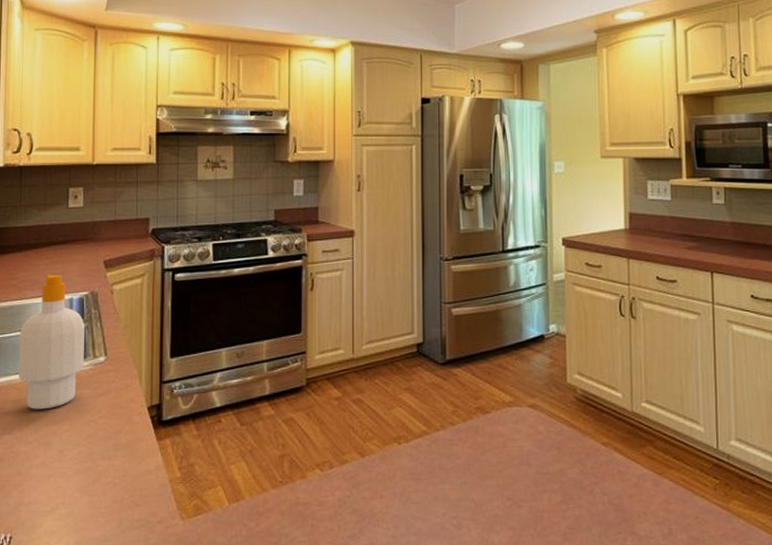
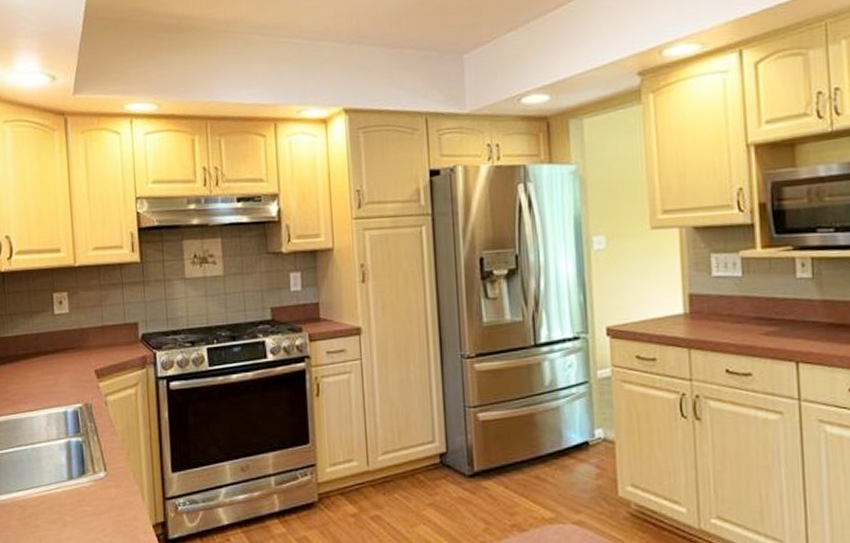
soap bottle: present [18,274,85,410] -> none [17,386,85,528]

